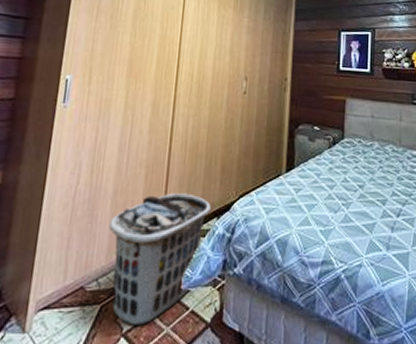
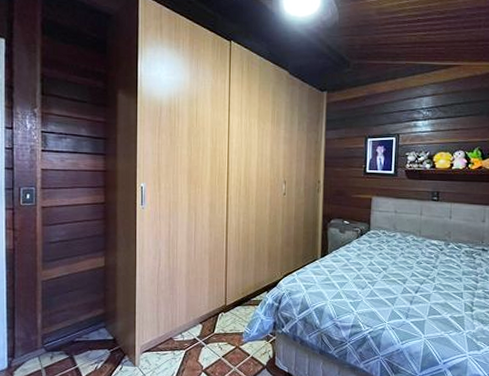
clothes hamper: present [109,193,211,325] -> none [186,273,262,365]

